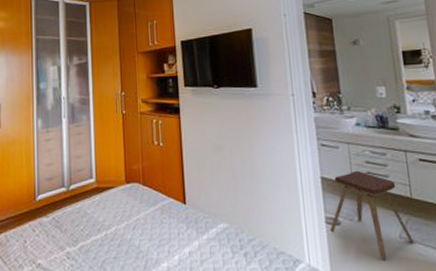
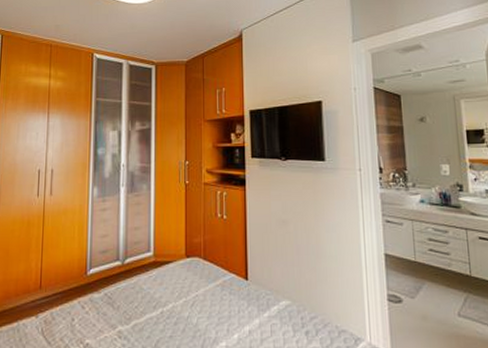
music stool: present [330,170,415,260] -> none [391,247,473,338]

